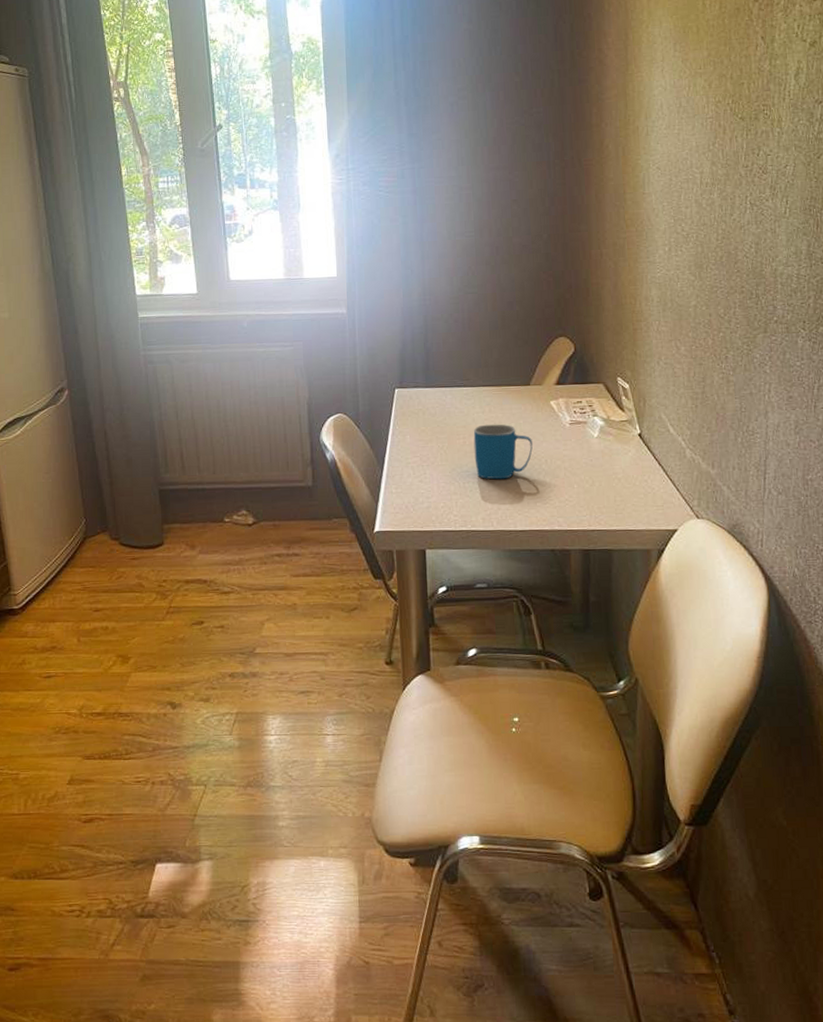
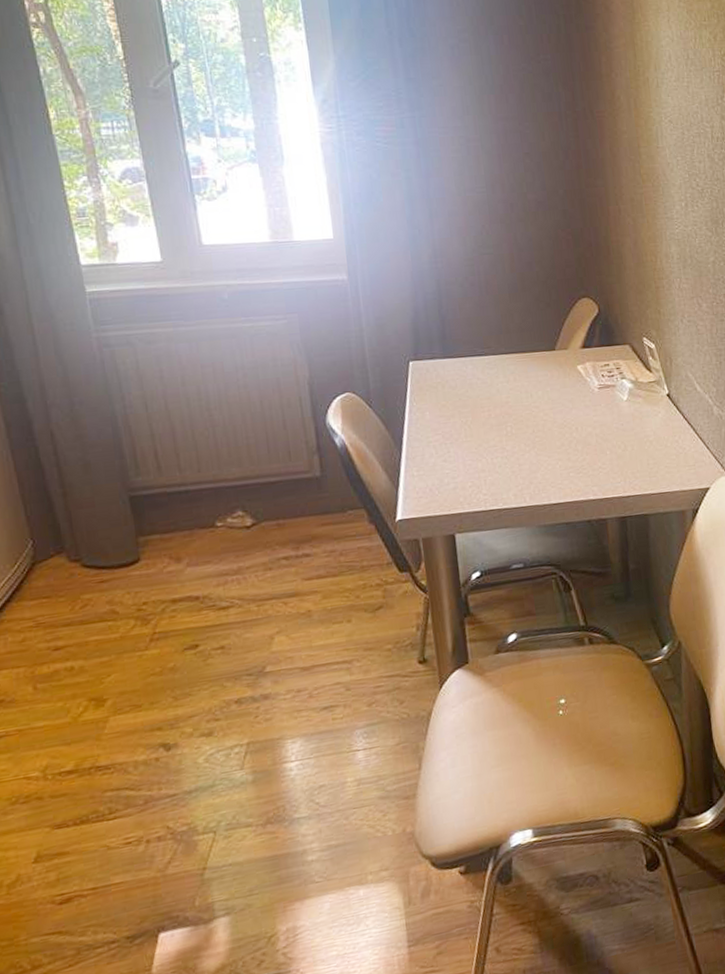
mug: present [473,424,533,480] -> none [498,393,562,453]

